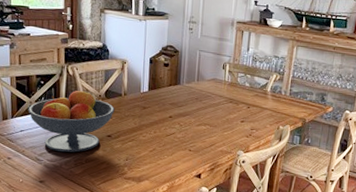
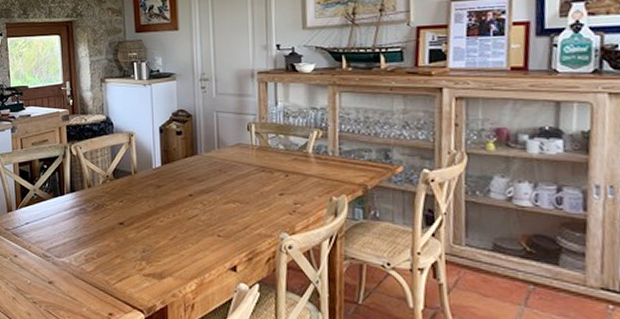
fruit bowl: present [28,89,115,153] -> none [32,170,125,246]

